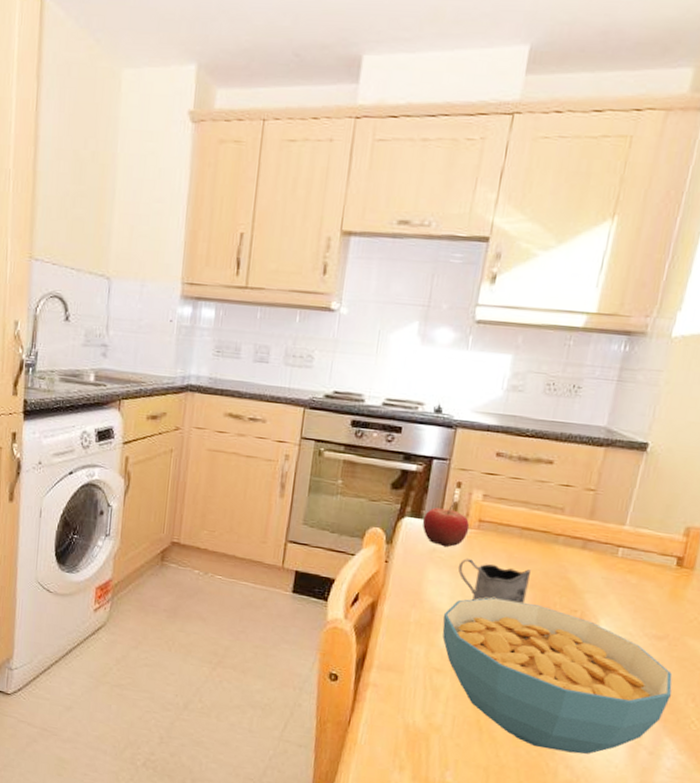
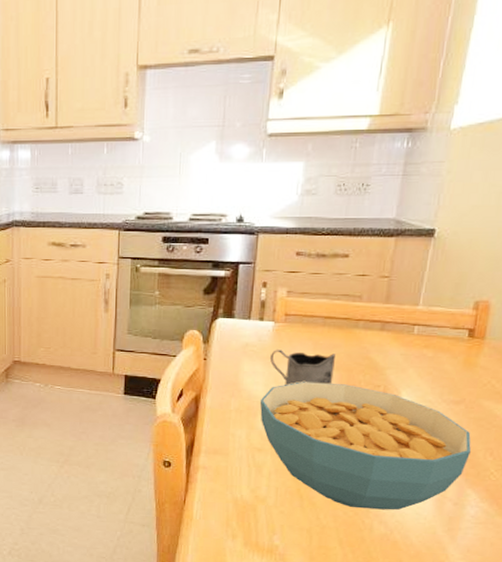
fruit: present [422,505,470,547] -> none [234,303,277,342]

